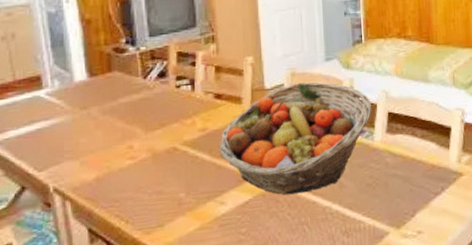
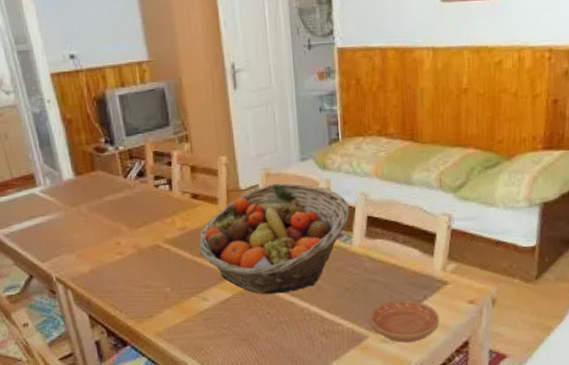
saucer: none [390,193,456,237] -> present [369,299,439,343]

